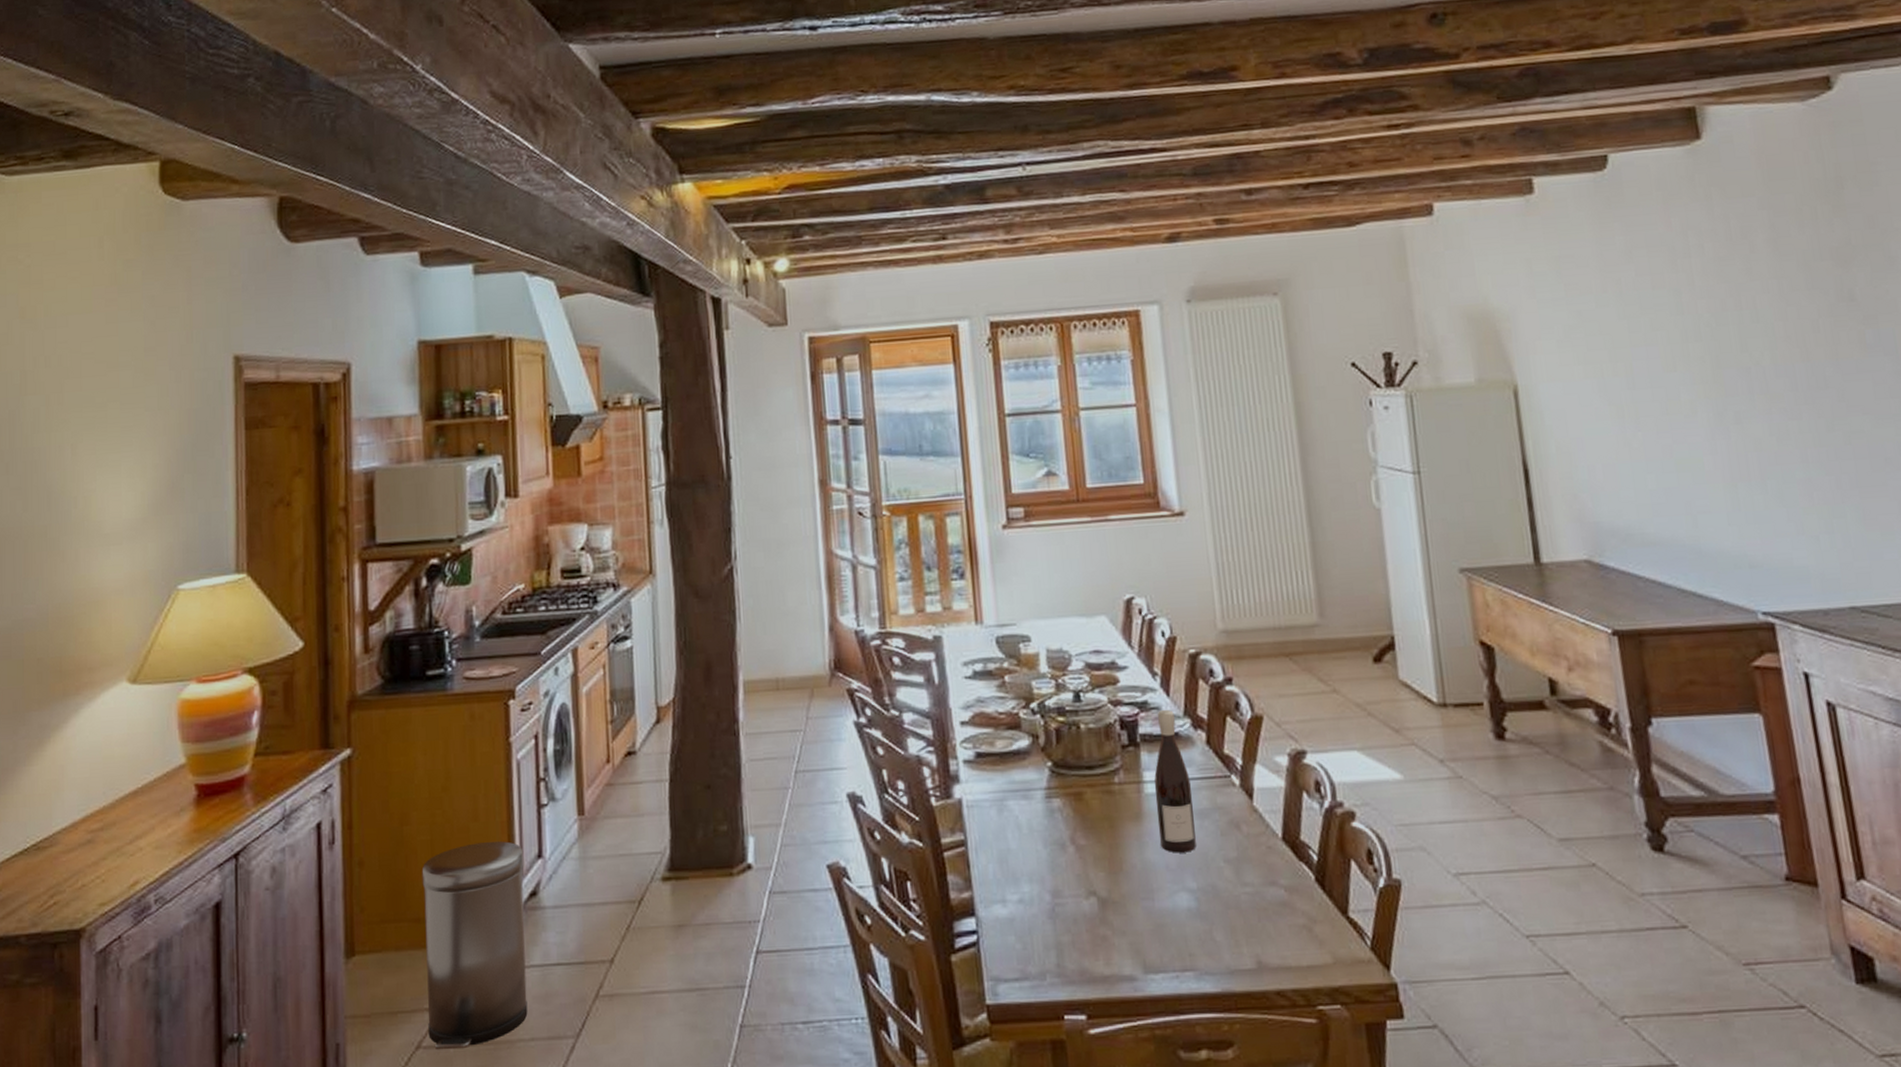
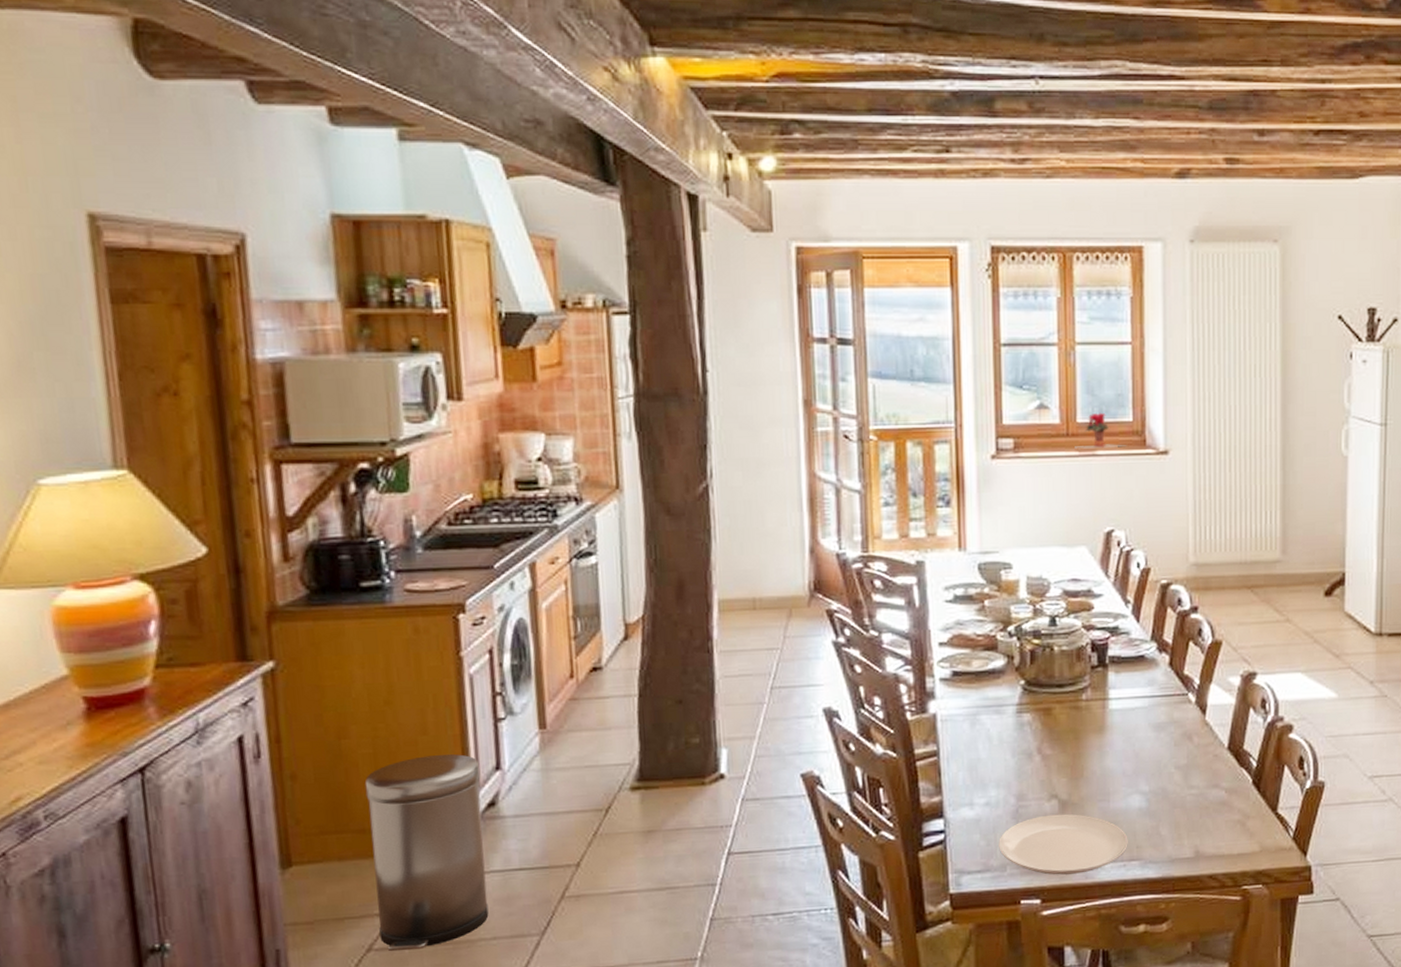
plate: none [1035,913,1179,986] -> present [999,814,1128,875]
potted flower: none [1086,476,1140,514] -> present [1075,412,1127,449]
bottle: present [1154,709,1196,853] -> none [1118,634,1153,761]

